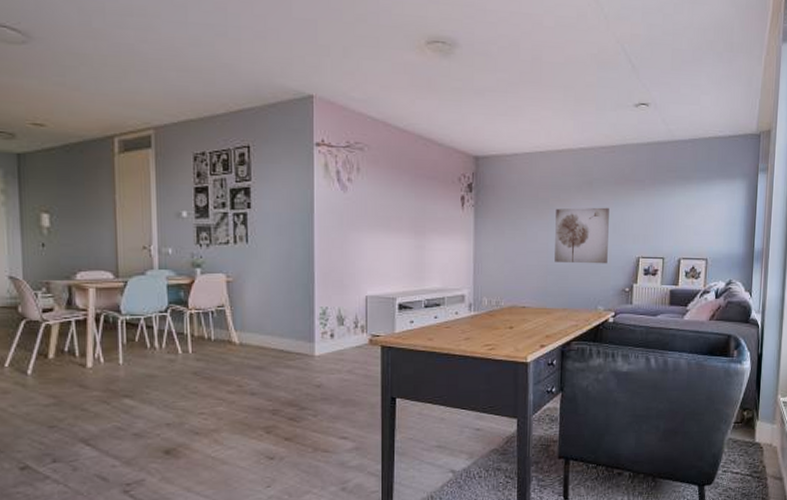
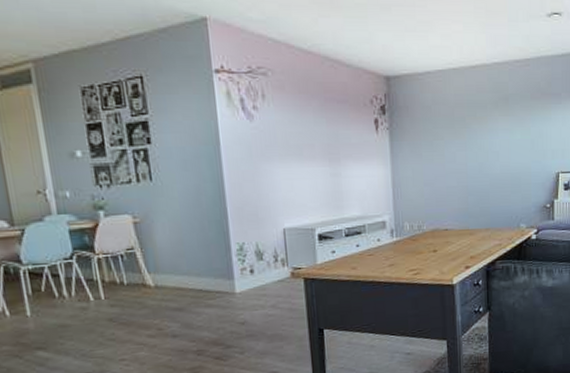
wall art: present [555,207,609,264] -> none [473,123,527,183]

